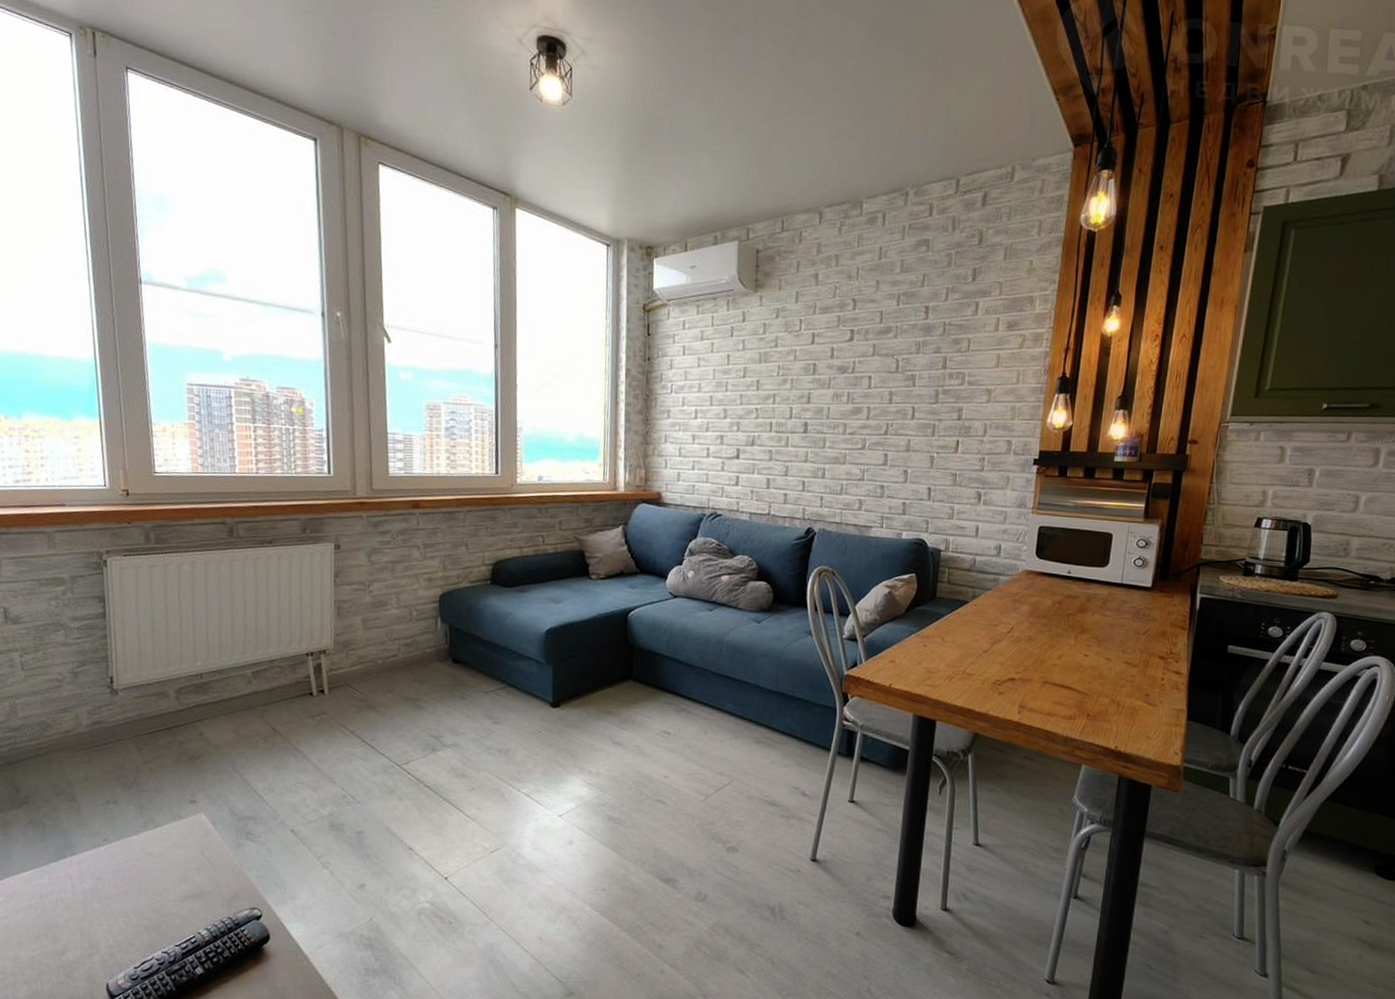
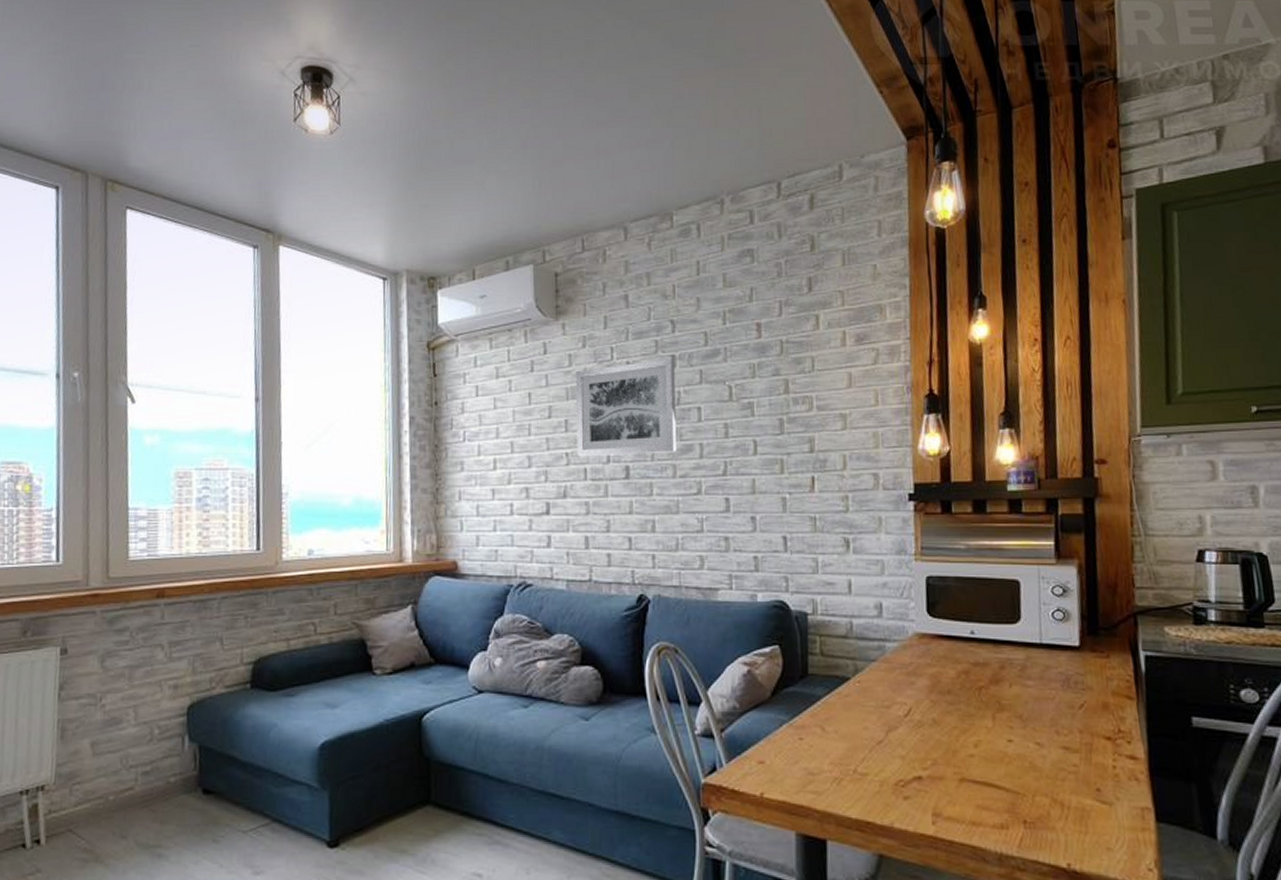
wall art: none [765,331,853,414] -> present [576,358,677,457]

